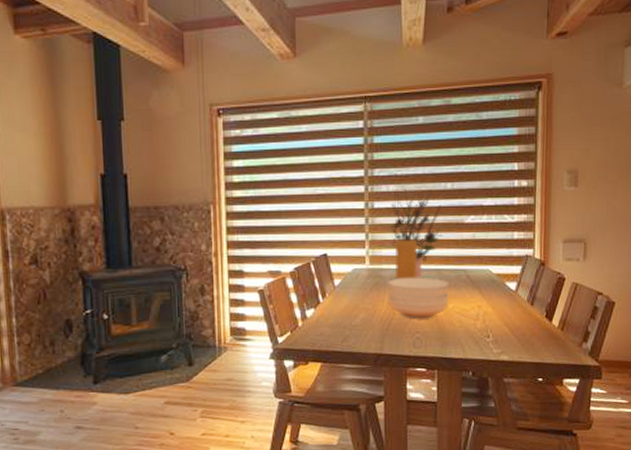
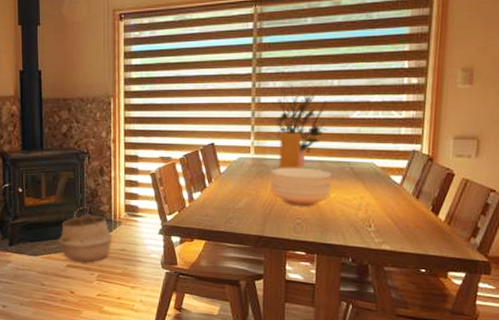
woven basket: none [153,333,217,398] -> present [58,207,112,263]

